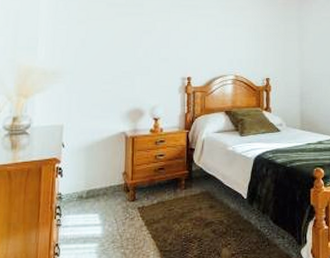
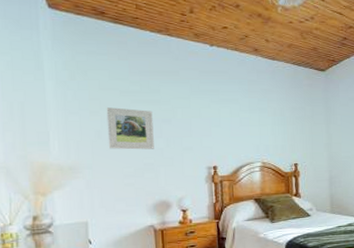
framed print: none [90,18,135,58] -> present [106,107,154,150]

